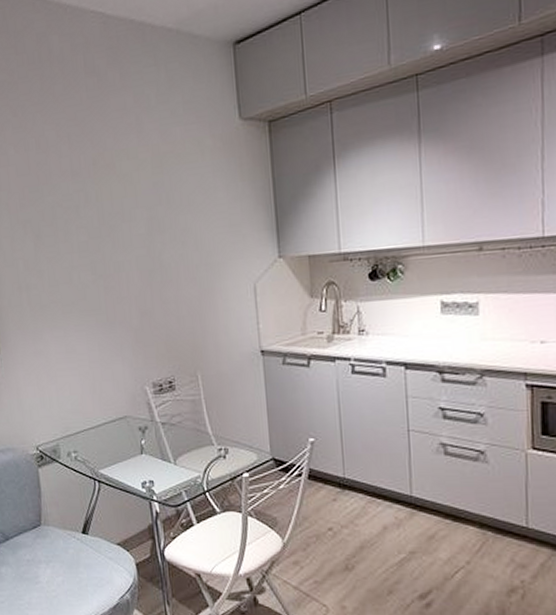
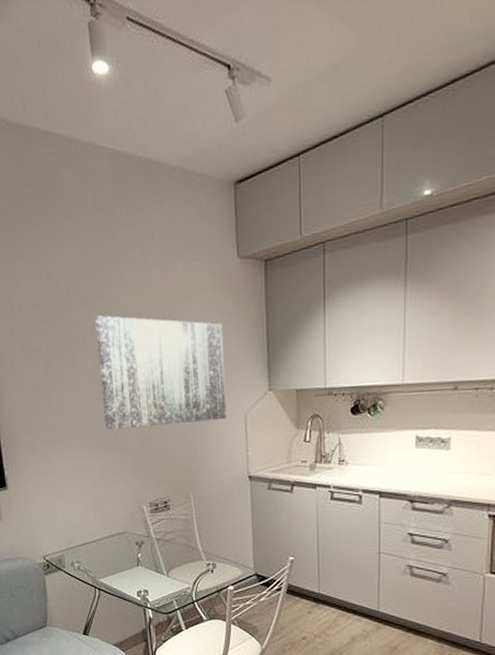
wall art: none [89,183,234,306] -> present [95,315,227,431]

